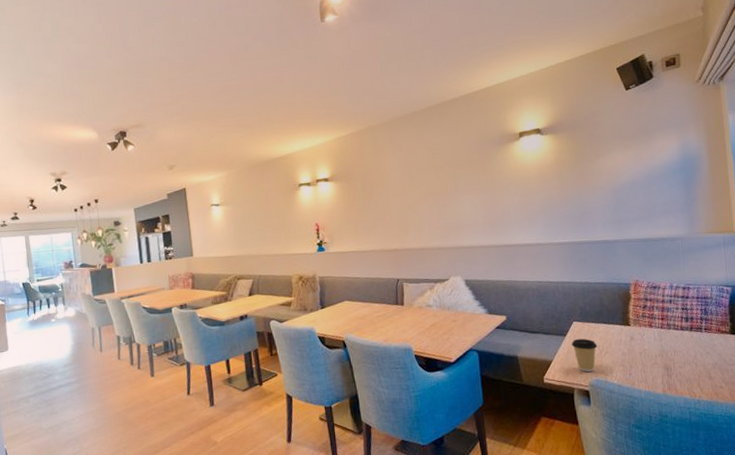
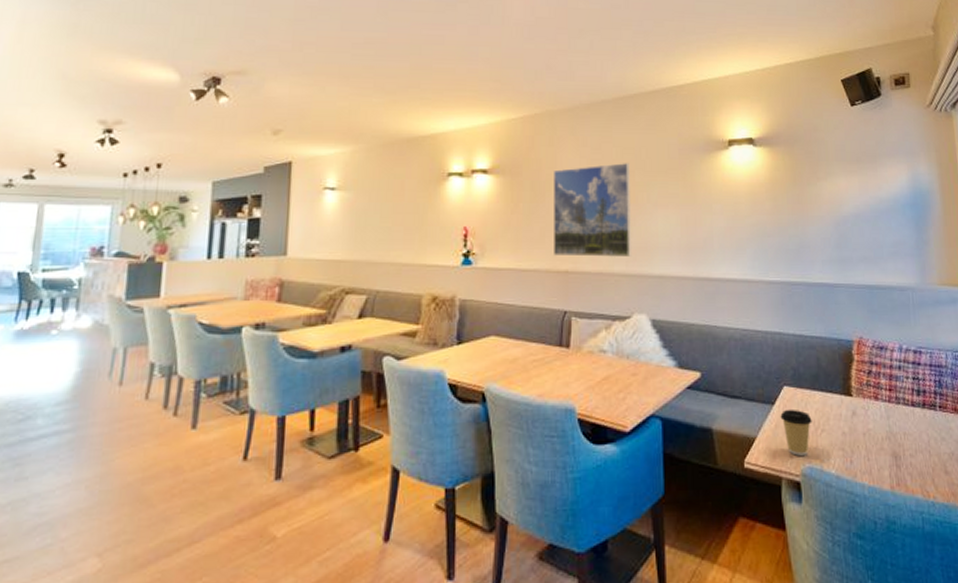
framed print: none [378,161,446,238] -> present [553,163,632,257]

